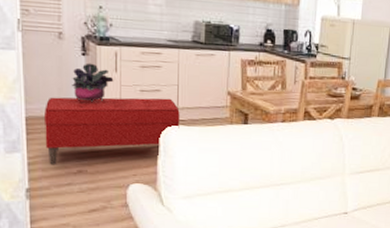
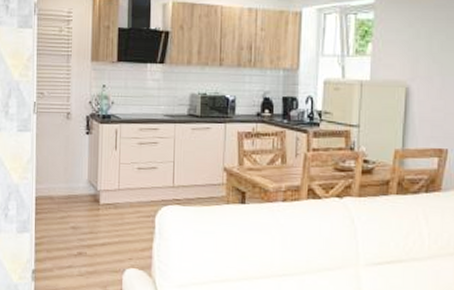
bench: present [44,97,180,165] -> none [51,176,175,246]
potted plant: present [72,63,114,103] -> none [76,141,114,182]

